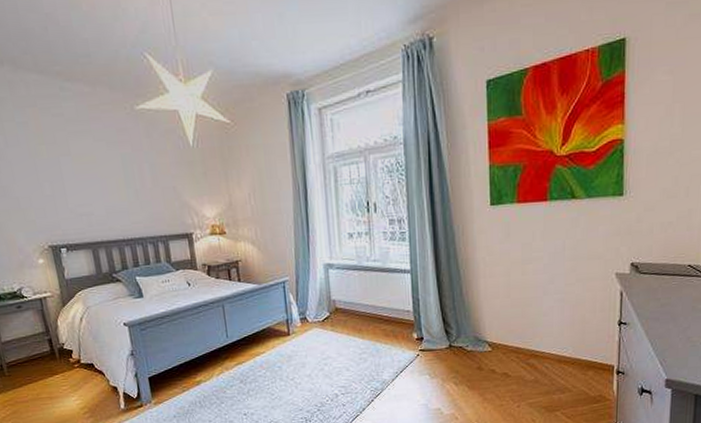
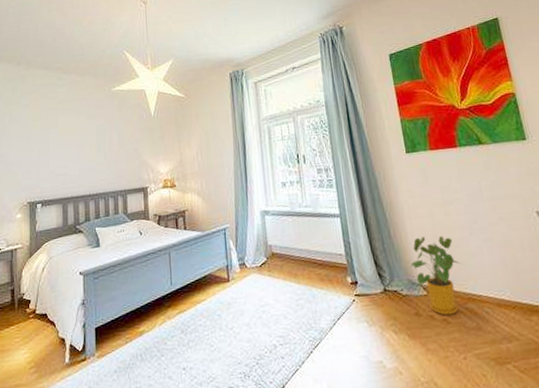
house plant: none [478,295,529,370] -> present [410,236,461,315]

